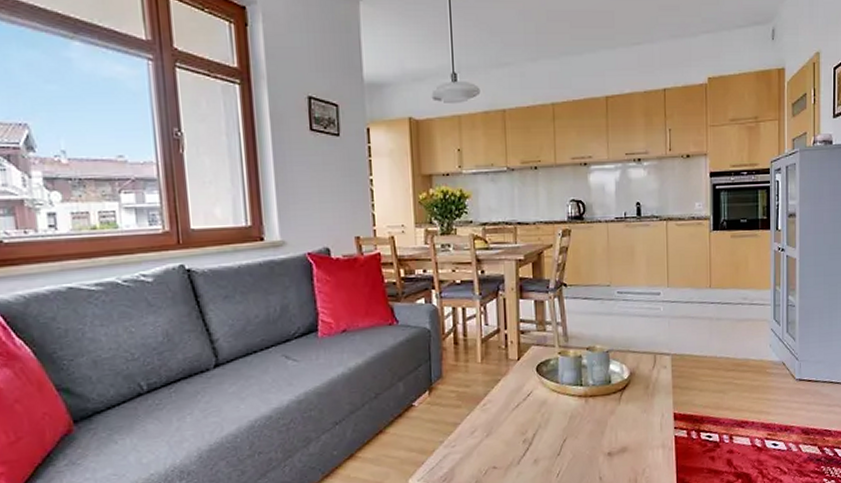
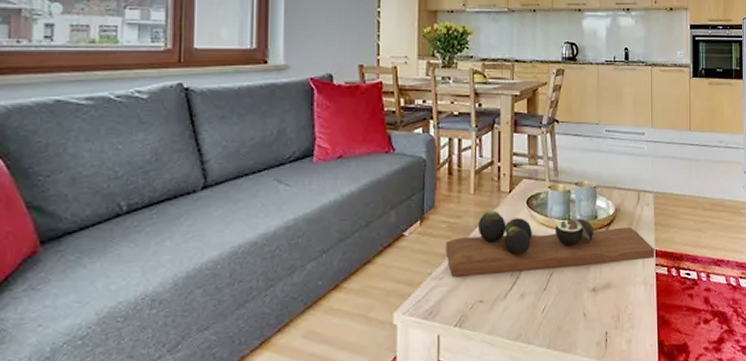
decorative tray: none [456,379,673,445] -> present [446,211,654,278]

